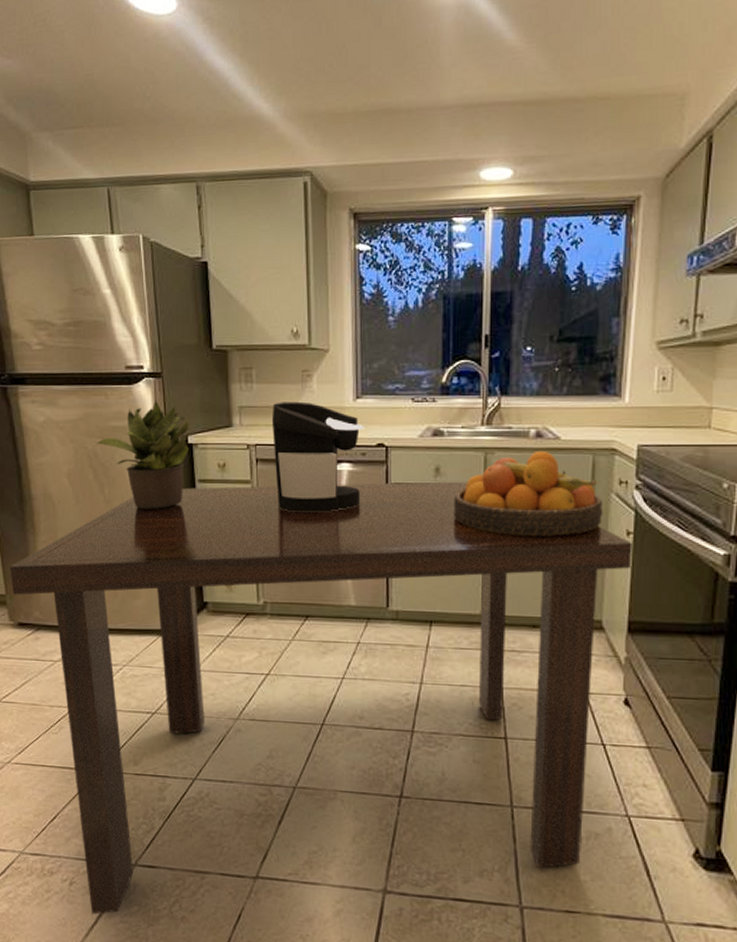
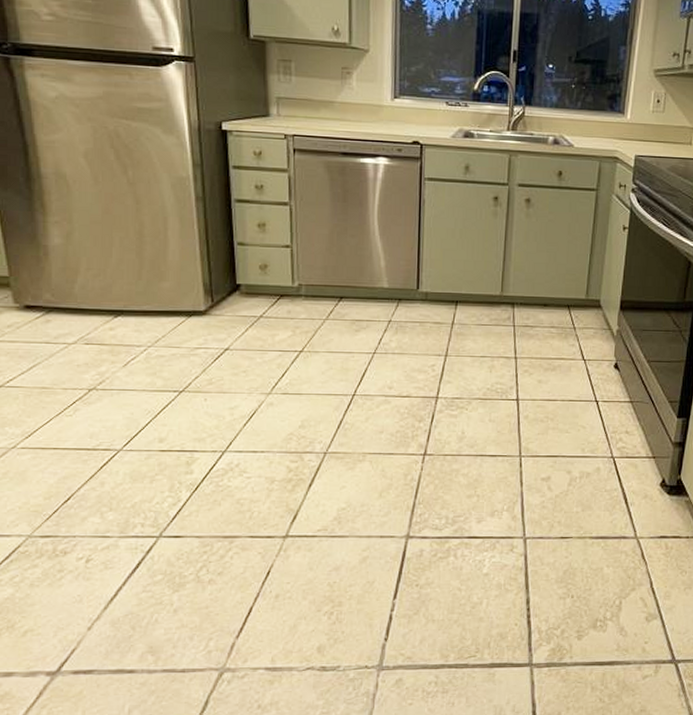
dining table: present [9,481,632,915] -> none [13,173,627,588]
potted plant: present [96,398,189,509] -> none [118,82,223,193]
coffee maker: present [271,401,364,512] -> none [310,96,401,202]
fruit bowl: present [453,450,604,537] -> none [480,155,606,230]

